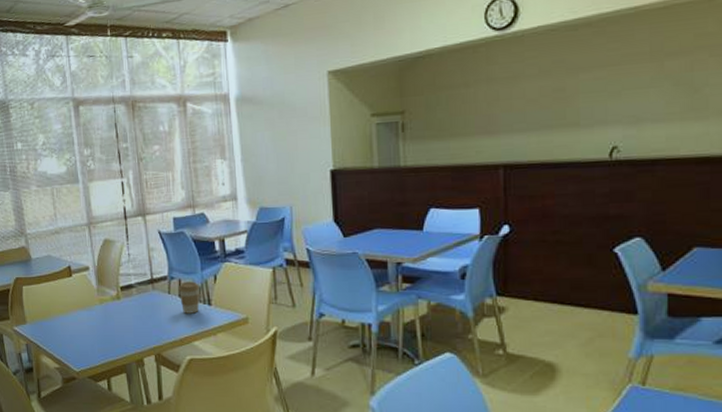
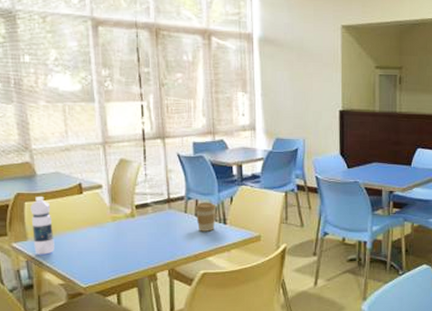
water bottle: none [27,280,50,338] -> present [30,197,55,255]

